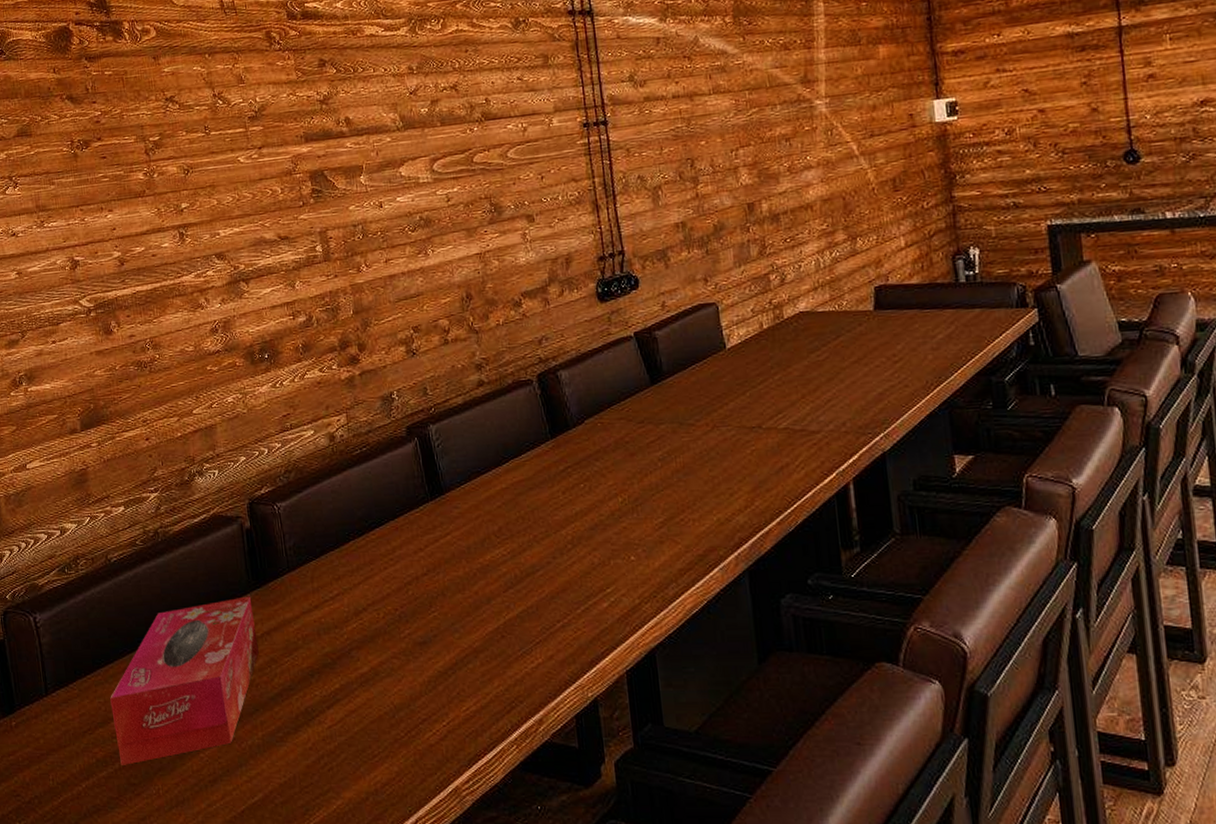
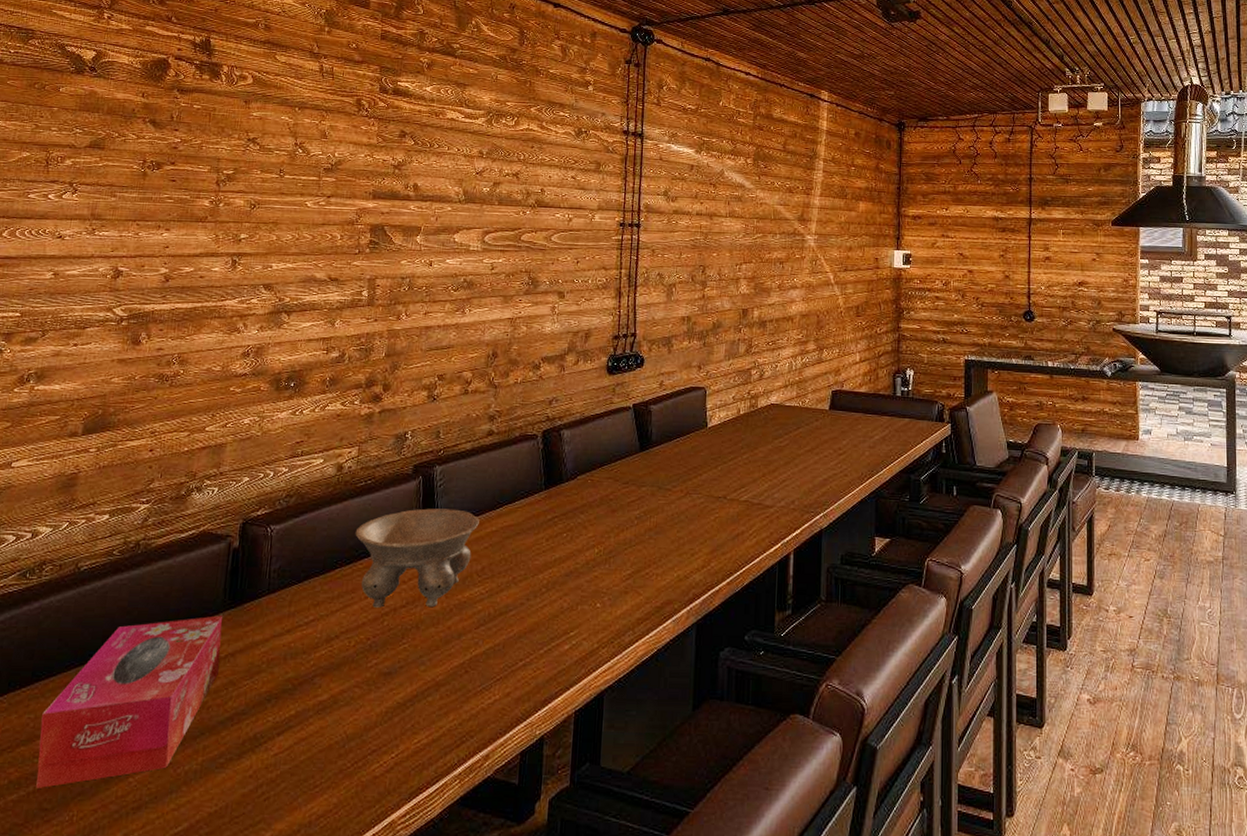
bowl: none [361,469,487,578] -> present [355,508,479,608]

